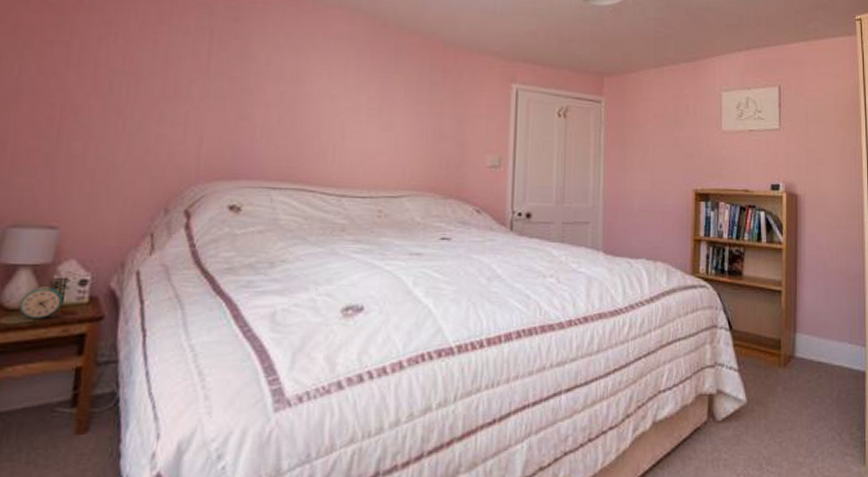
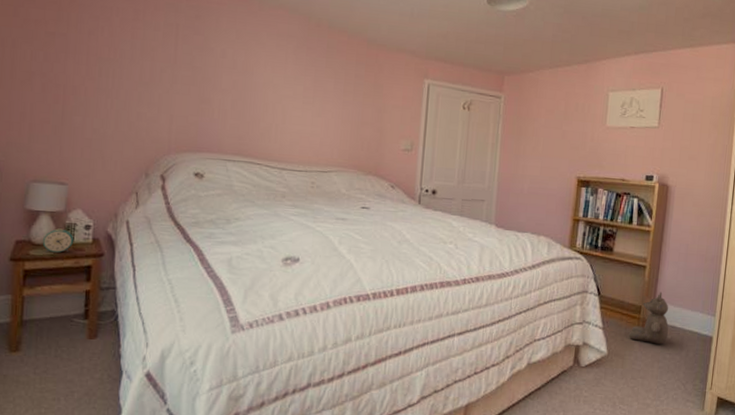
teddy bear: none [769,321,814,386] -> present [628,292,669,345]

